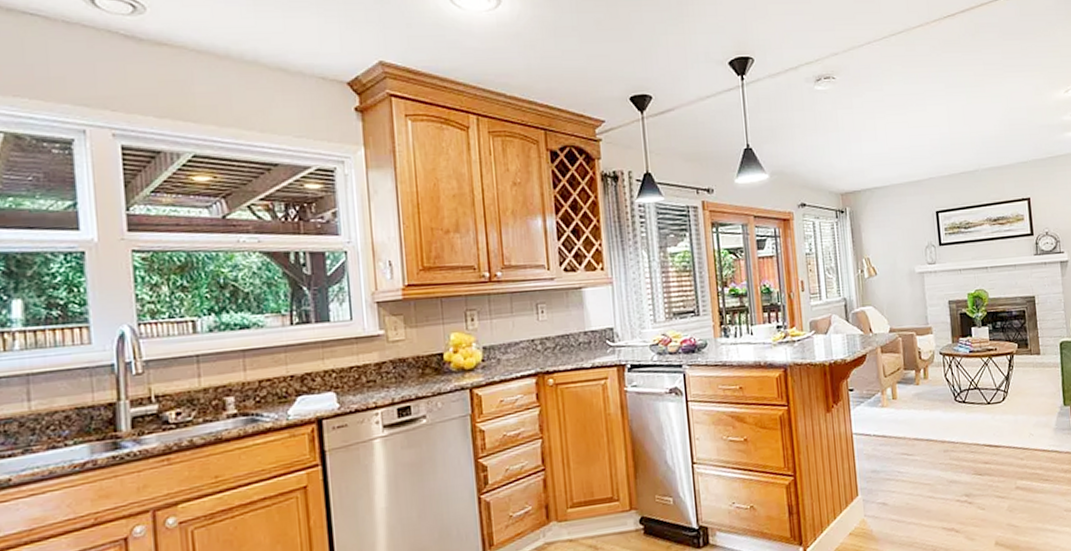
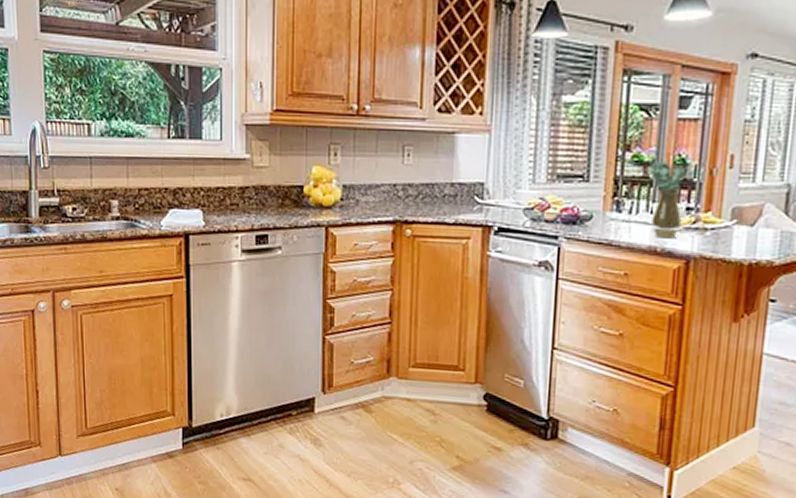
vase: none [743,289,776,354] -> present [648,157,685,239]

